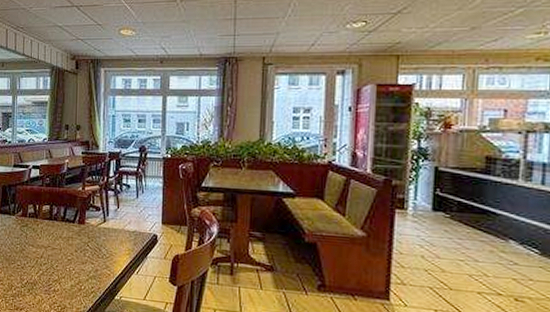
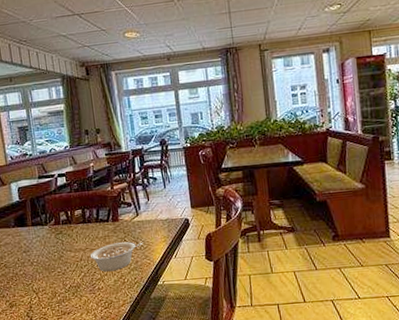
legume: none [50,246,106,276] -> present [90,242,144,272]

